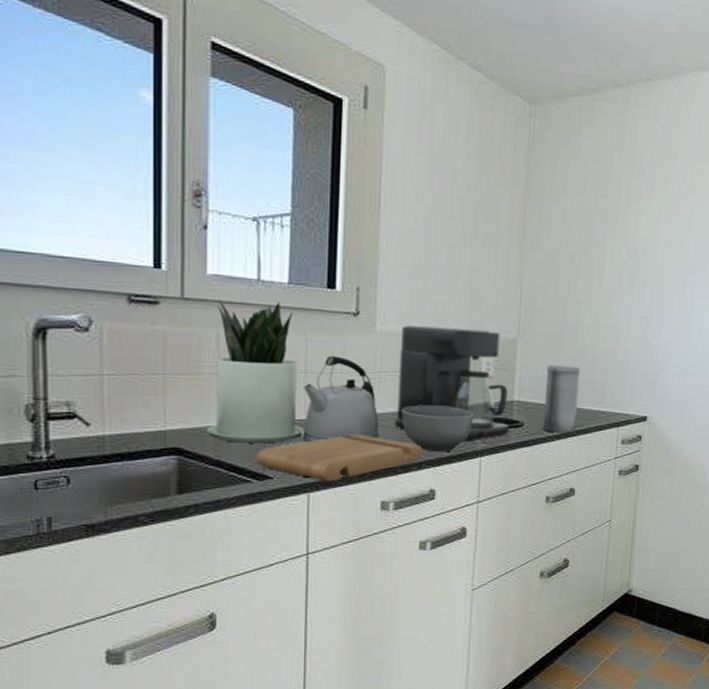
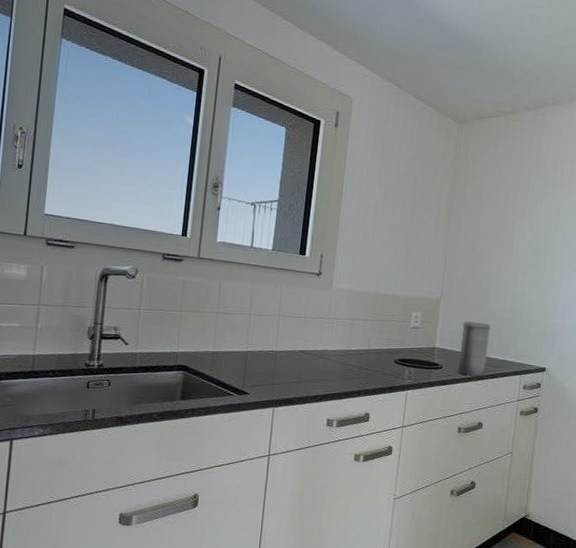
planter: present [207,300,304,444] -> none [206,260,275,367]
cutting board: present [257,434,423,482] -> none [238,365,362,401]
kettle: present [302,355,380,443] -> none [273,304,330,370]
coffee maker: present [395,325,509,440] -> none [342,284,431,377]
bowl: present [401,406,475,452] -> none [347,346,404,384]

